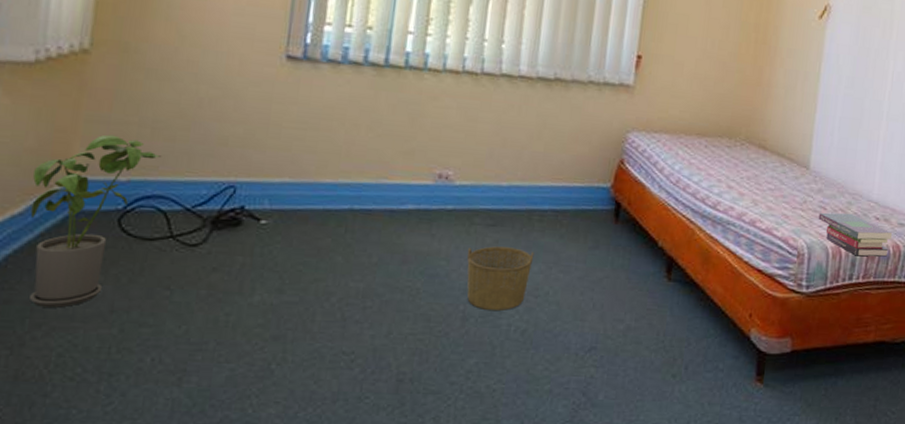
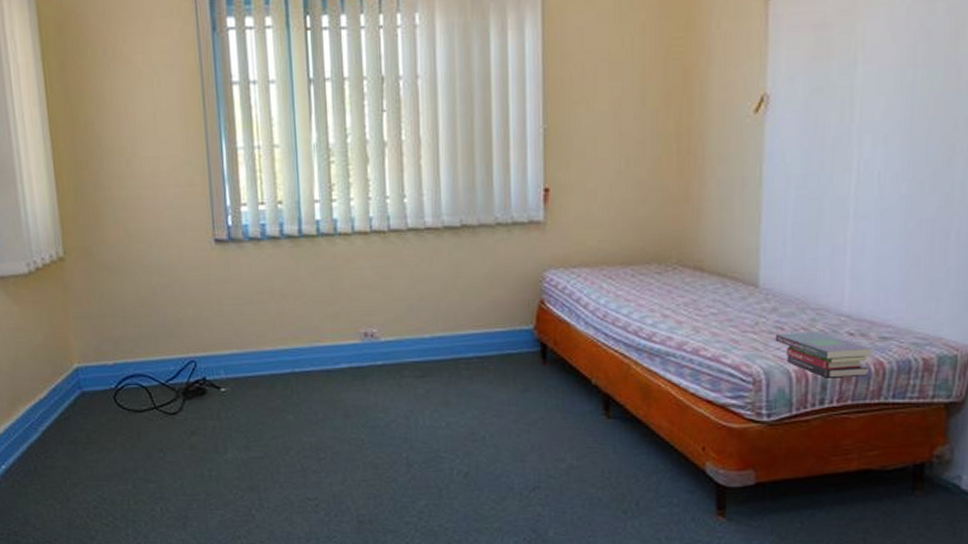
house plant: present [30,134,162,308] -> none [47,327,135,470]
basket: present [466,246,535,311] -> none [401,396,466,457]

